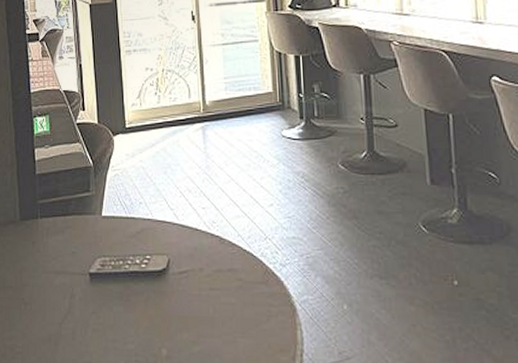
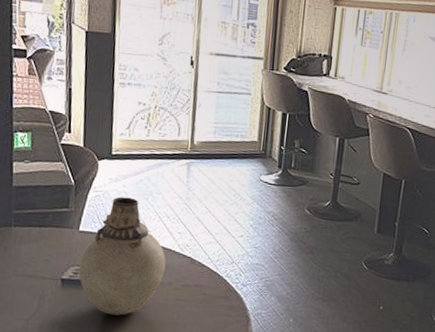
vase: none [106,173,193,313] -> present [79,197,166,316]

